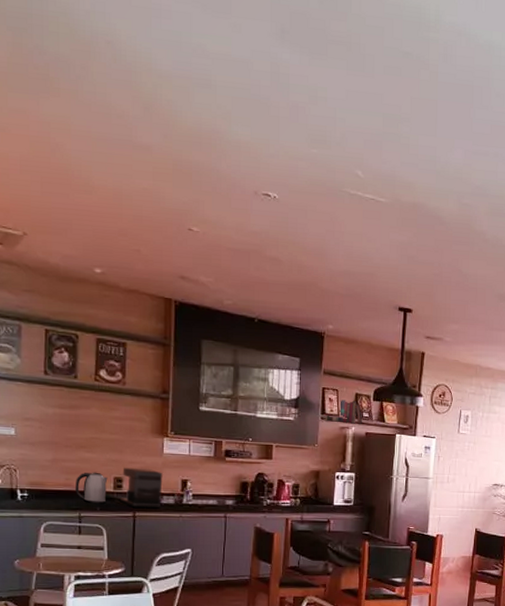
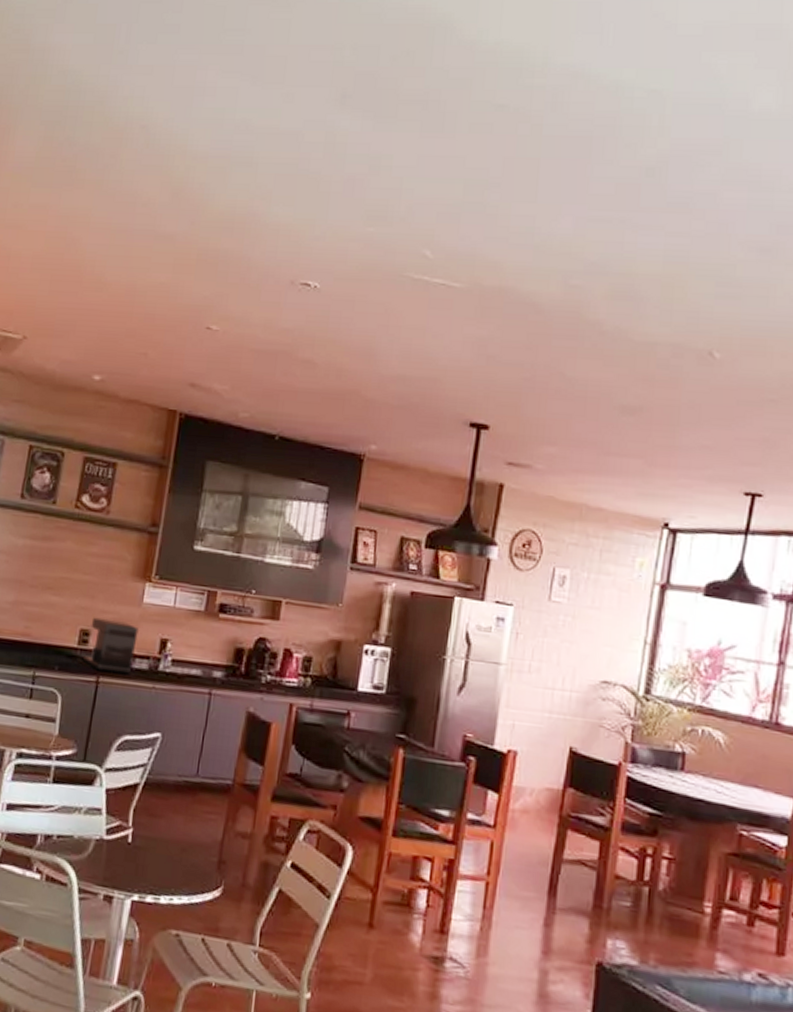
kettle: present [76,472,108,505] -> none [33,620,73,663]
books: present [325,400,362,424] -> none [355,544,407,580]

